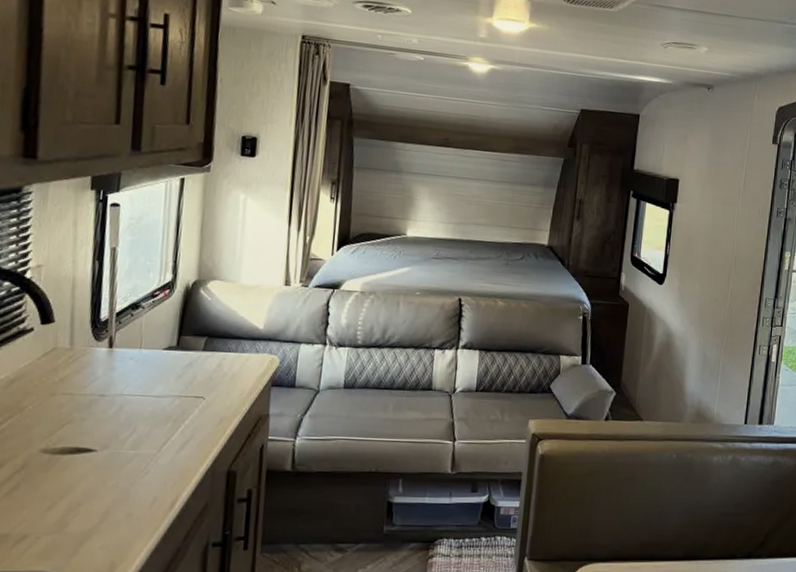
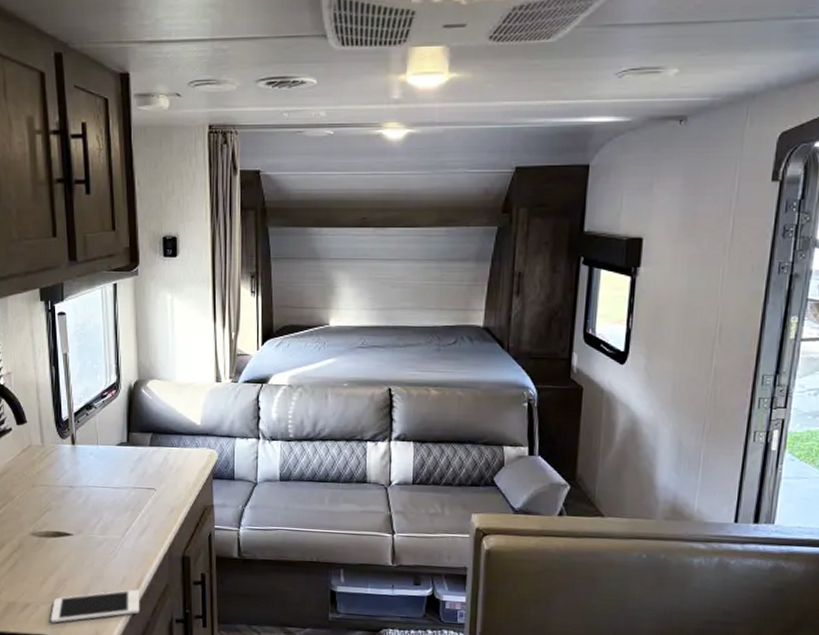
cell phone: none [53,511,172,557] -> present [50,589,140,623]

